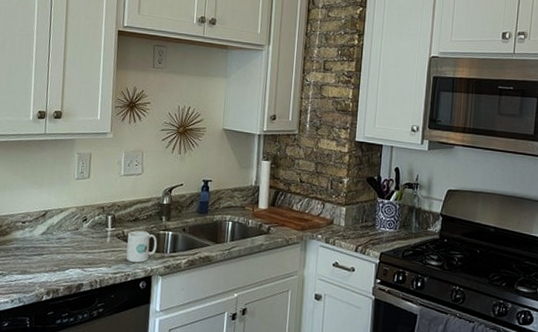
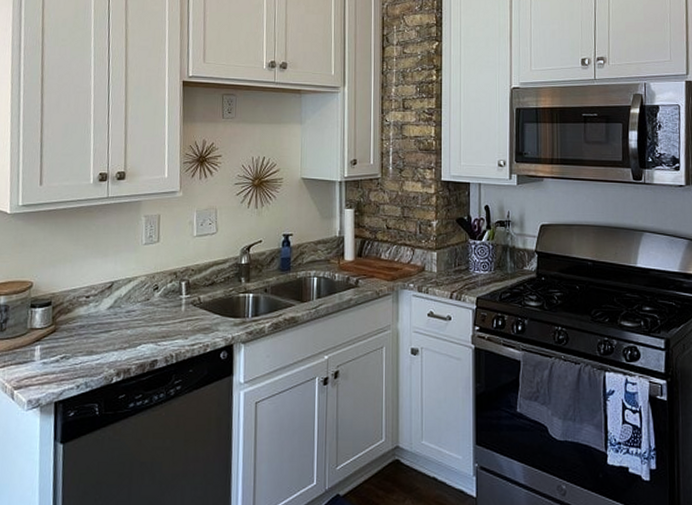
mug: present [126,231,157,263] -> none [203,296,237,330]

